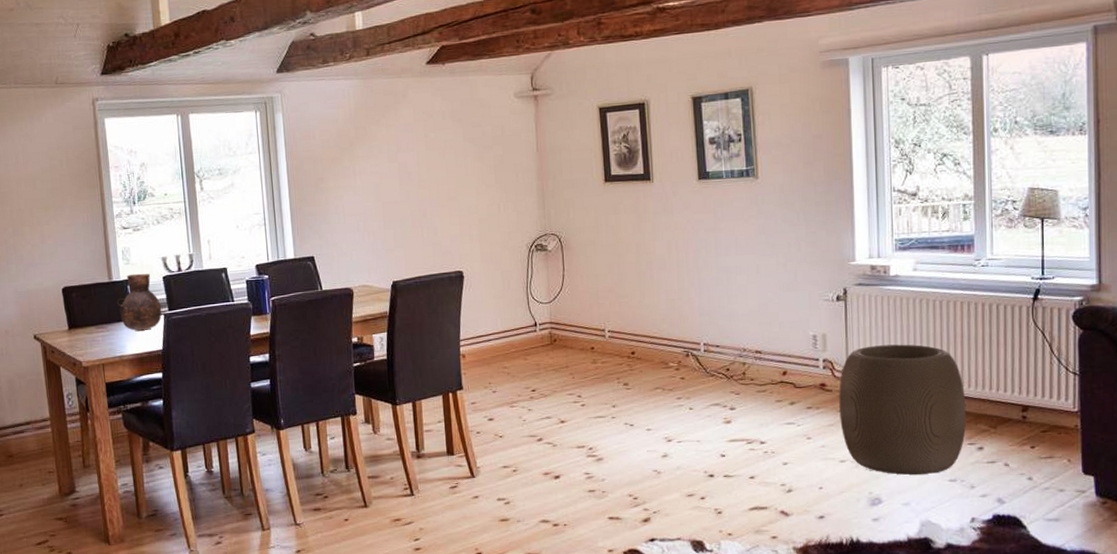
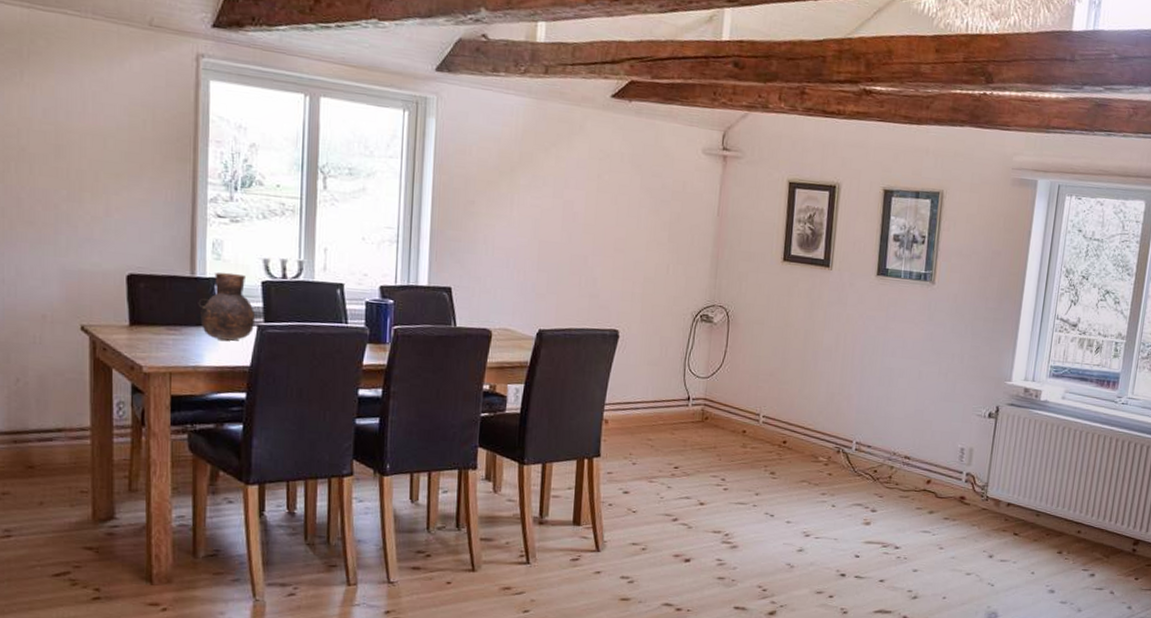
pouf: present [839,344,967,475] -> none [972,465,1088,594]

